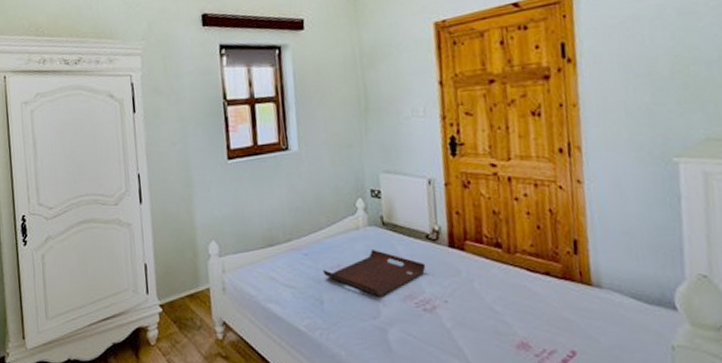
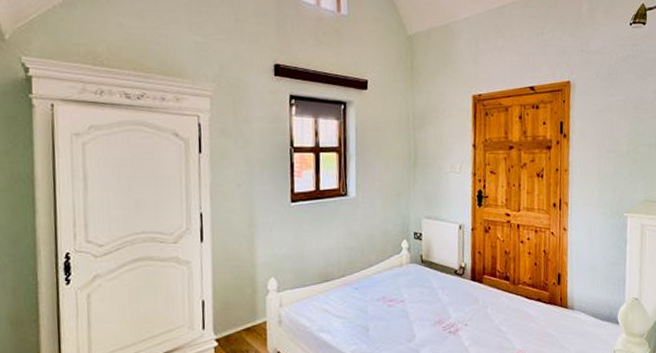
serving tray: present [323,250,426,298] -> none [370,283,453,324]

